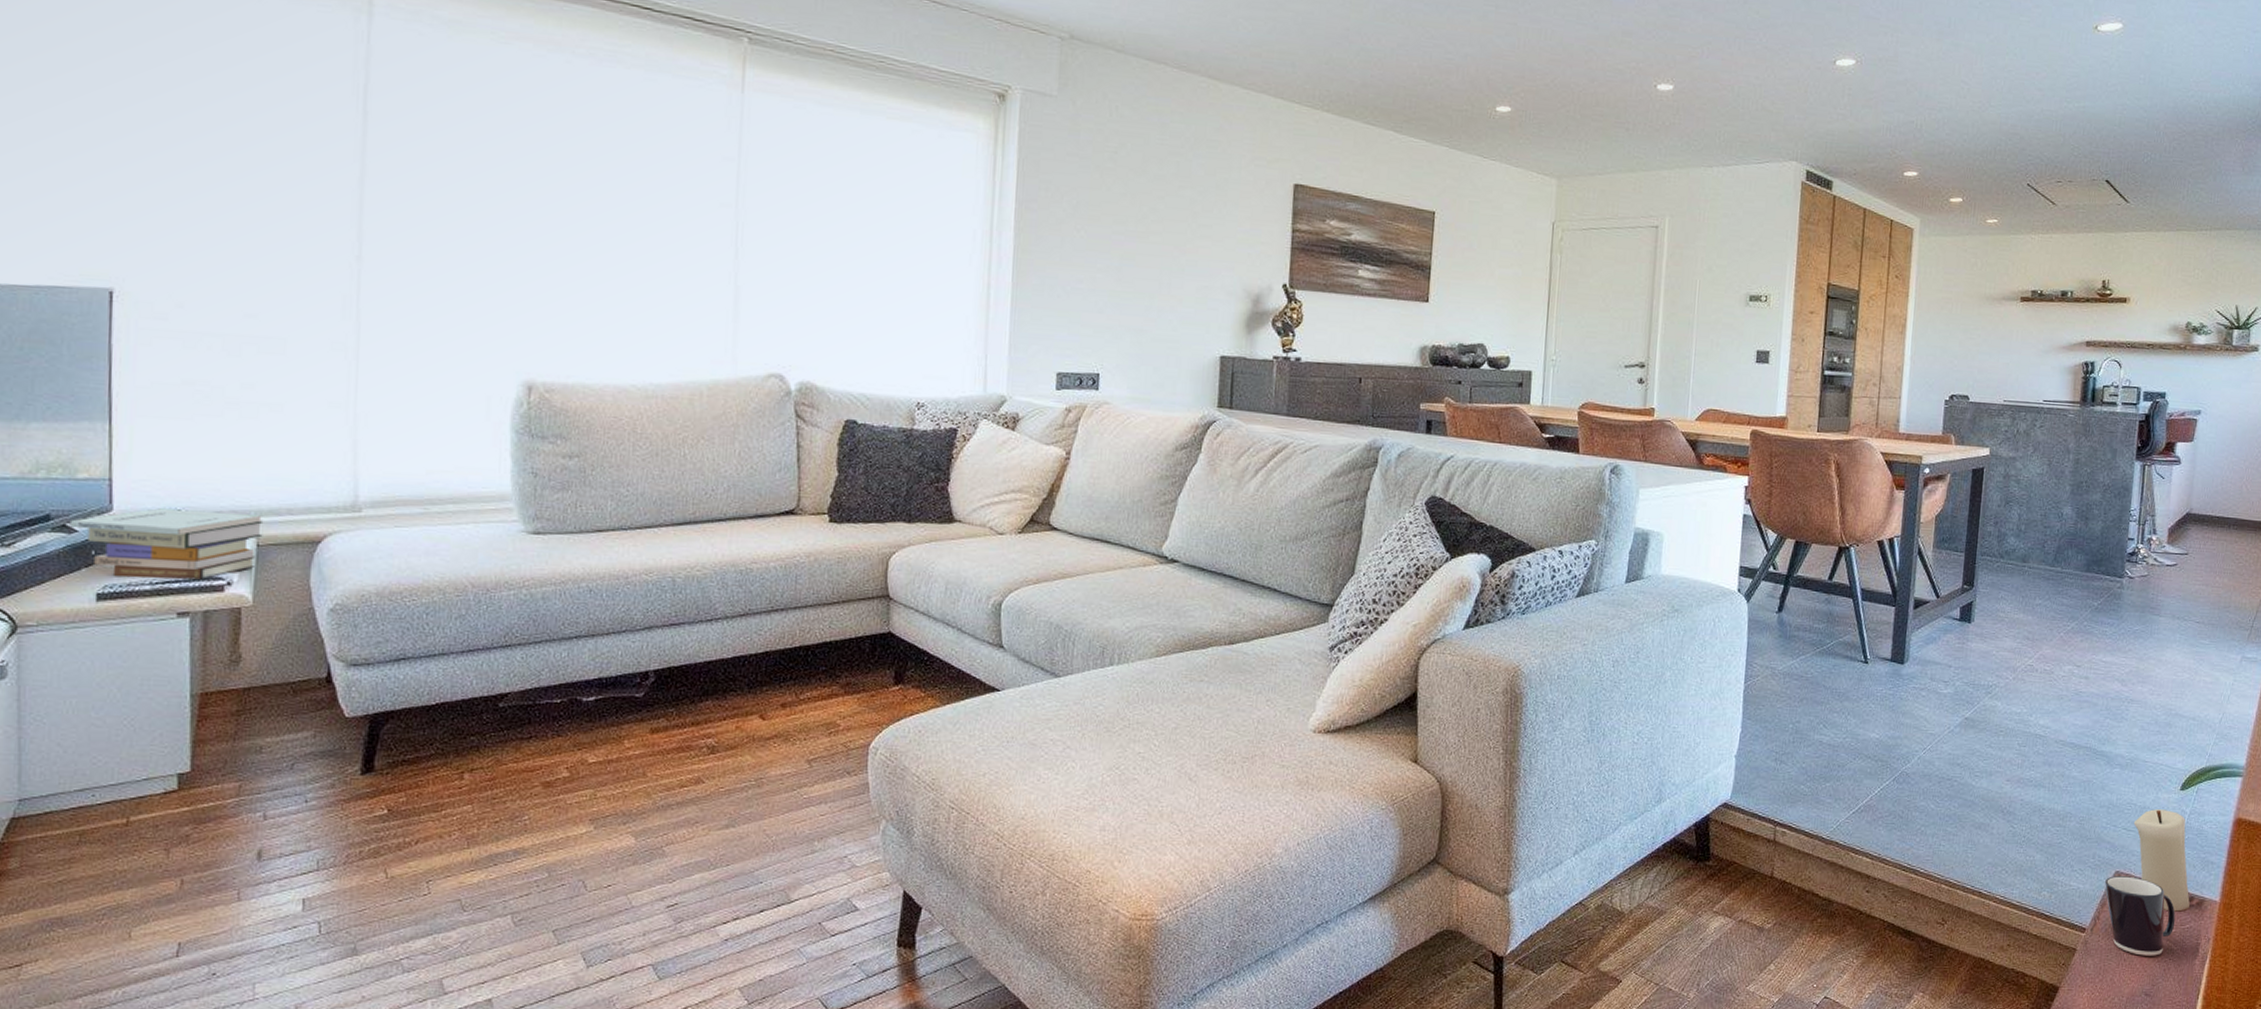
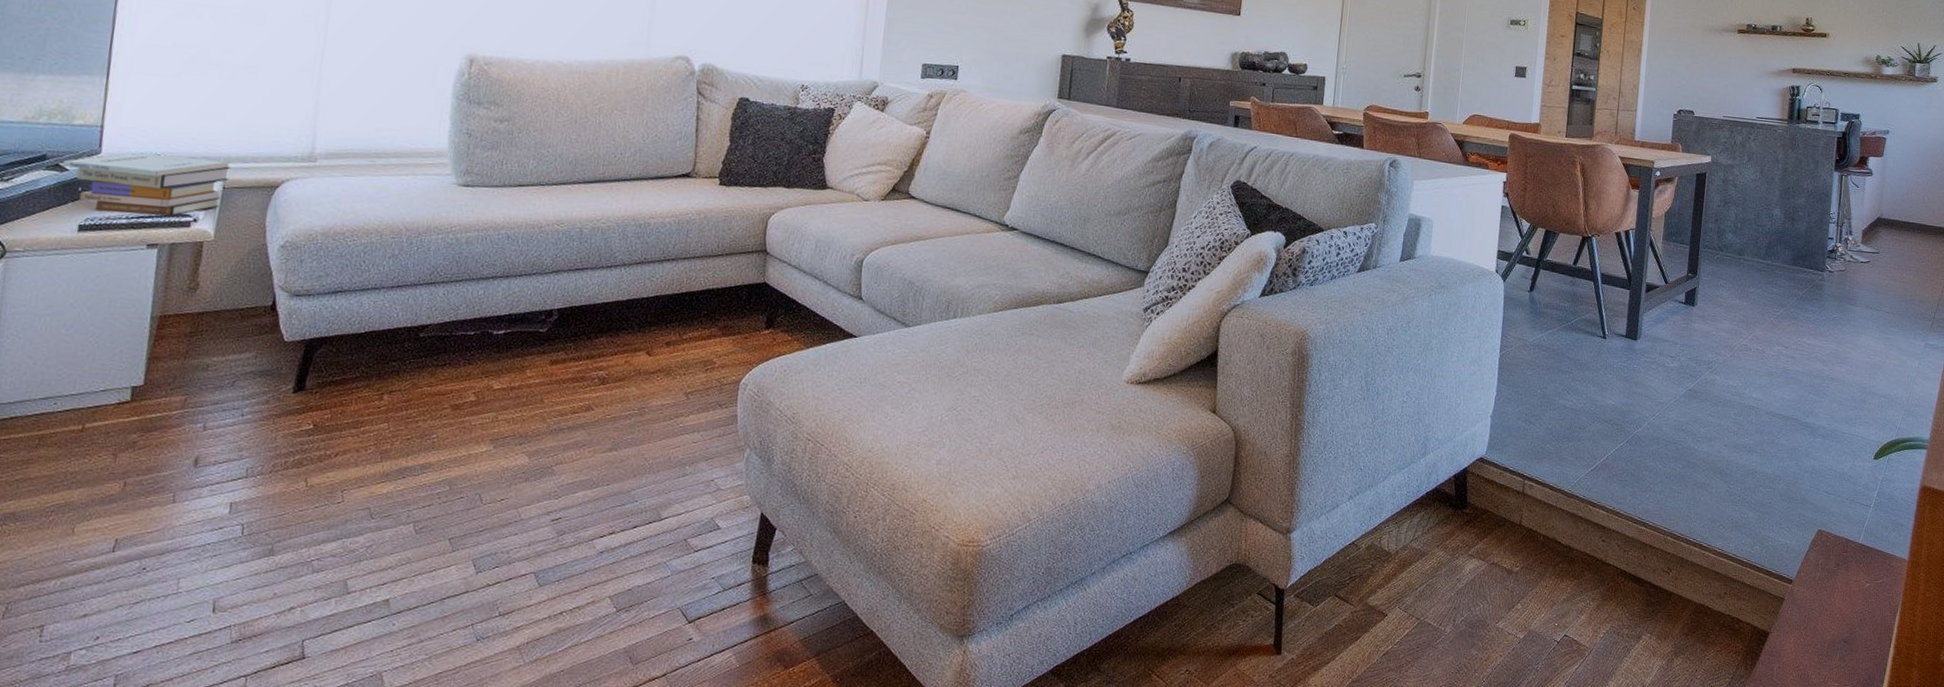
mug: present [2105,876,2176,956] -> none [1809,534,1870,607]
candle: present [2133,809,2191,913] -> none [1833,475,1883,569]

